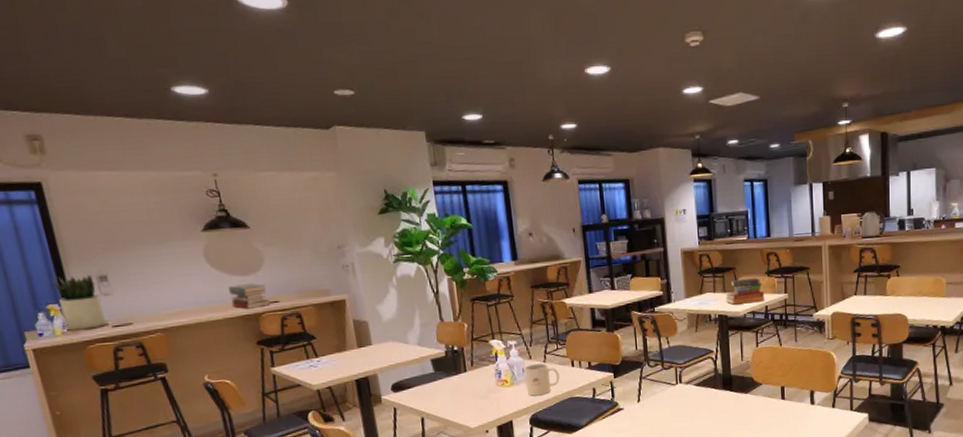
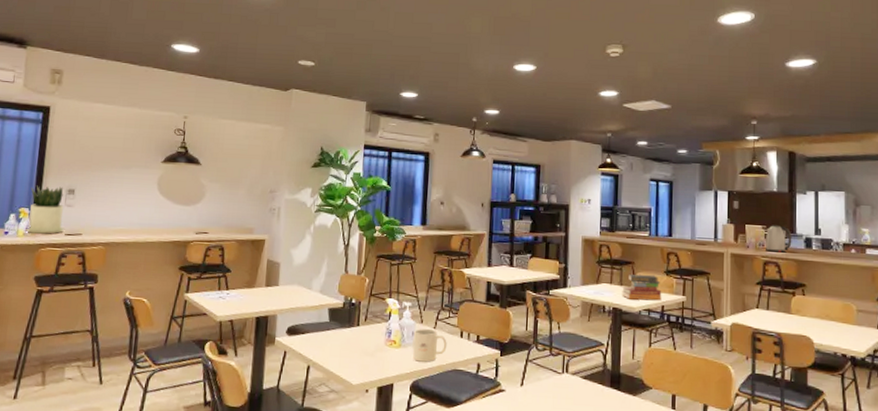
books: present [228,283,270,309] -> none [168,212,201,236]

